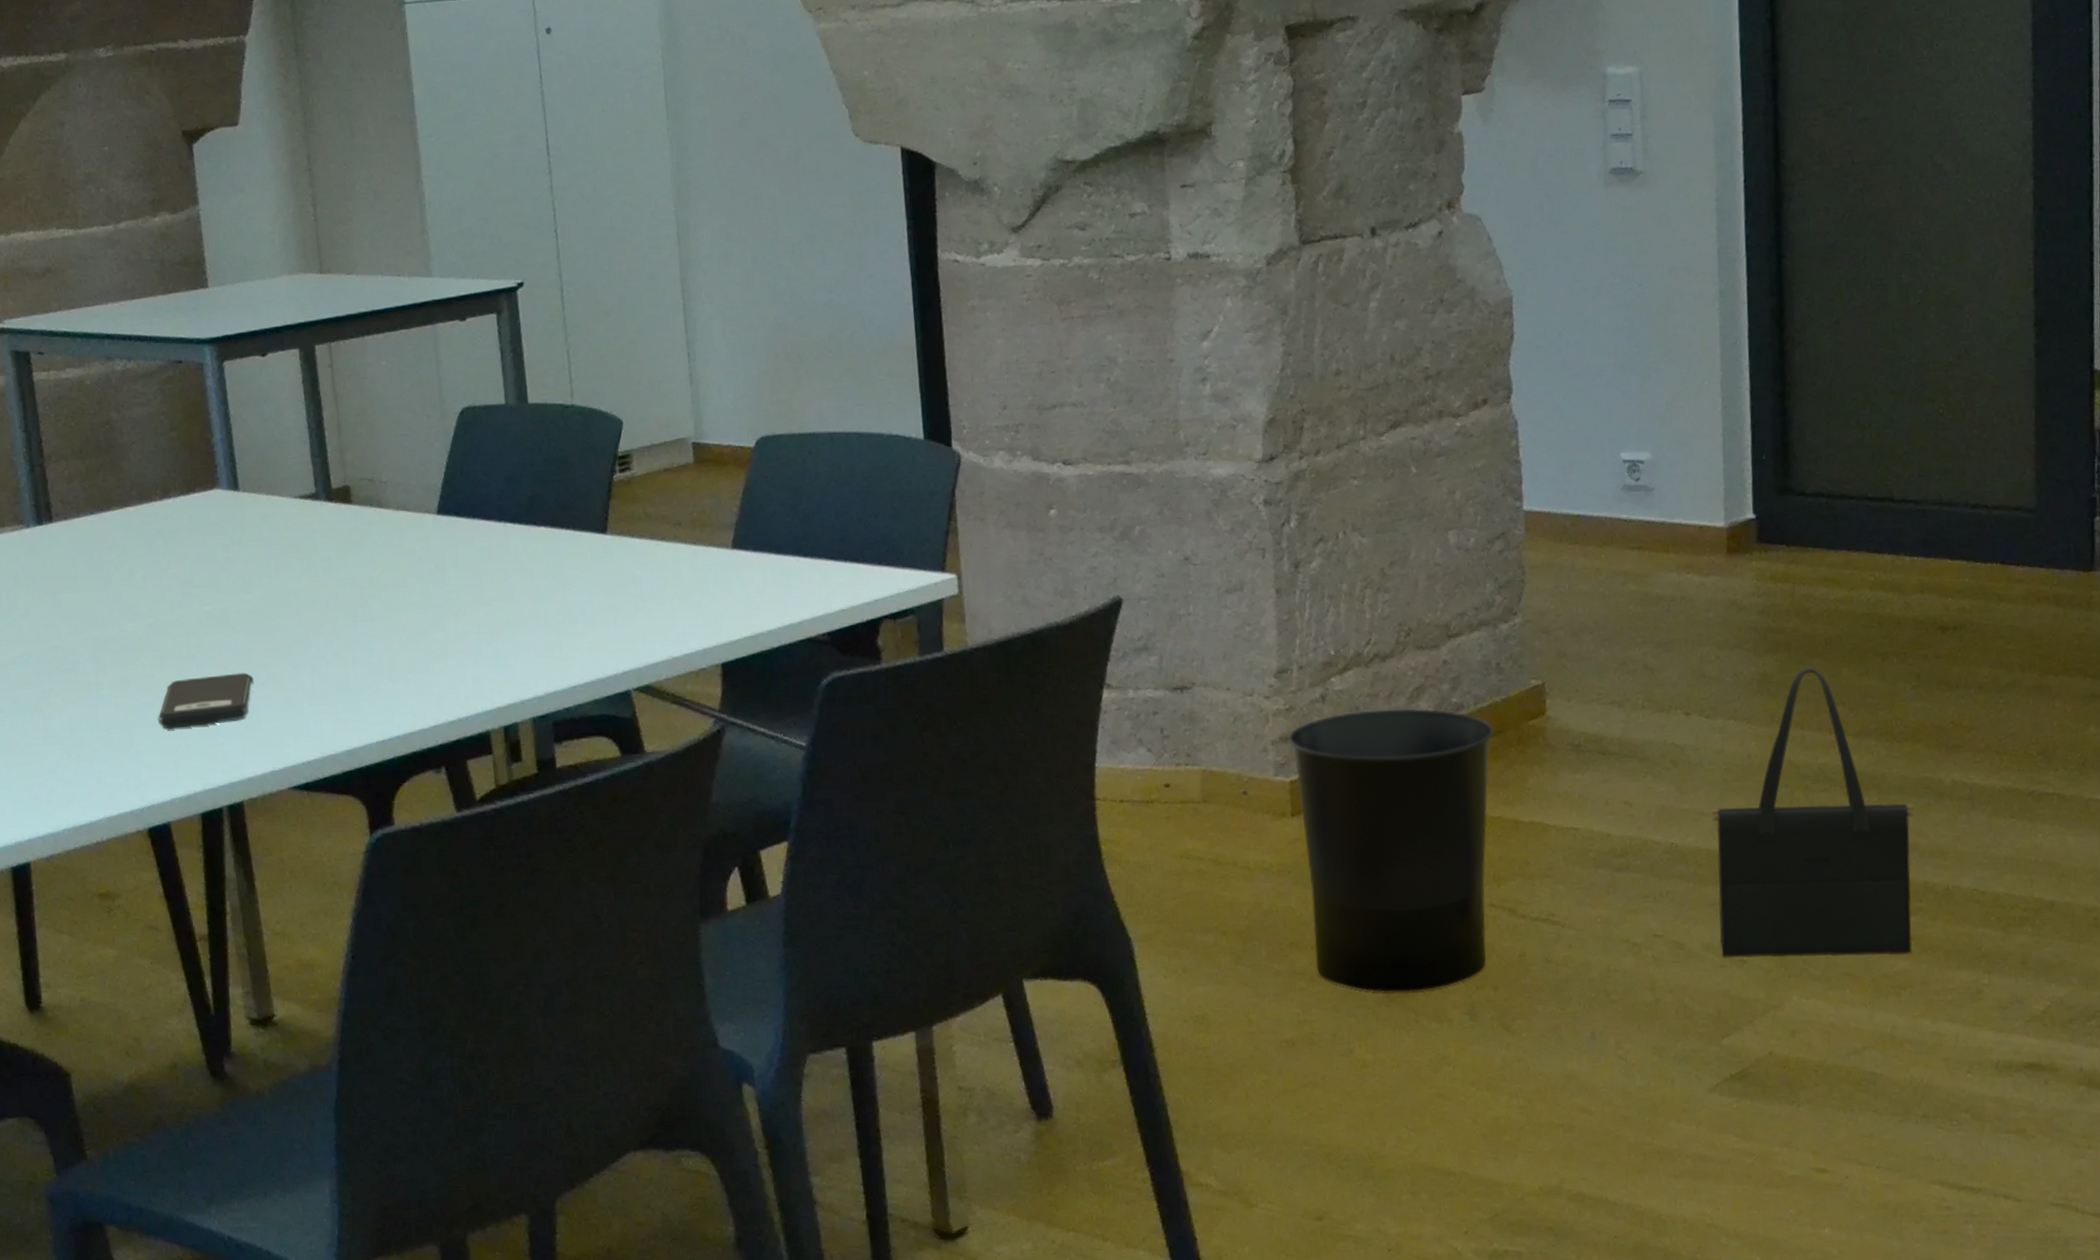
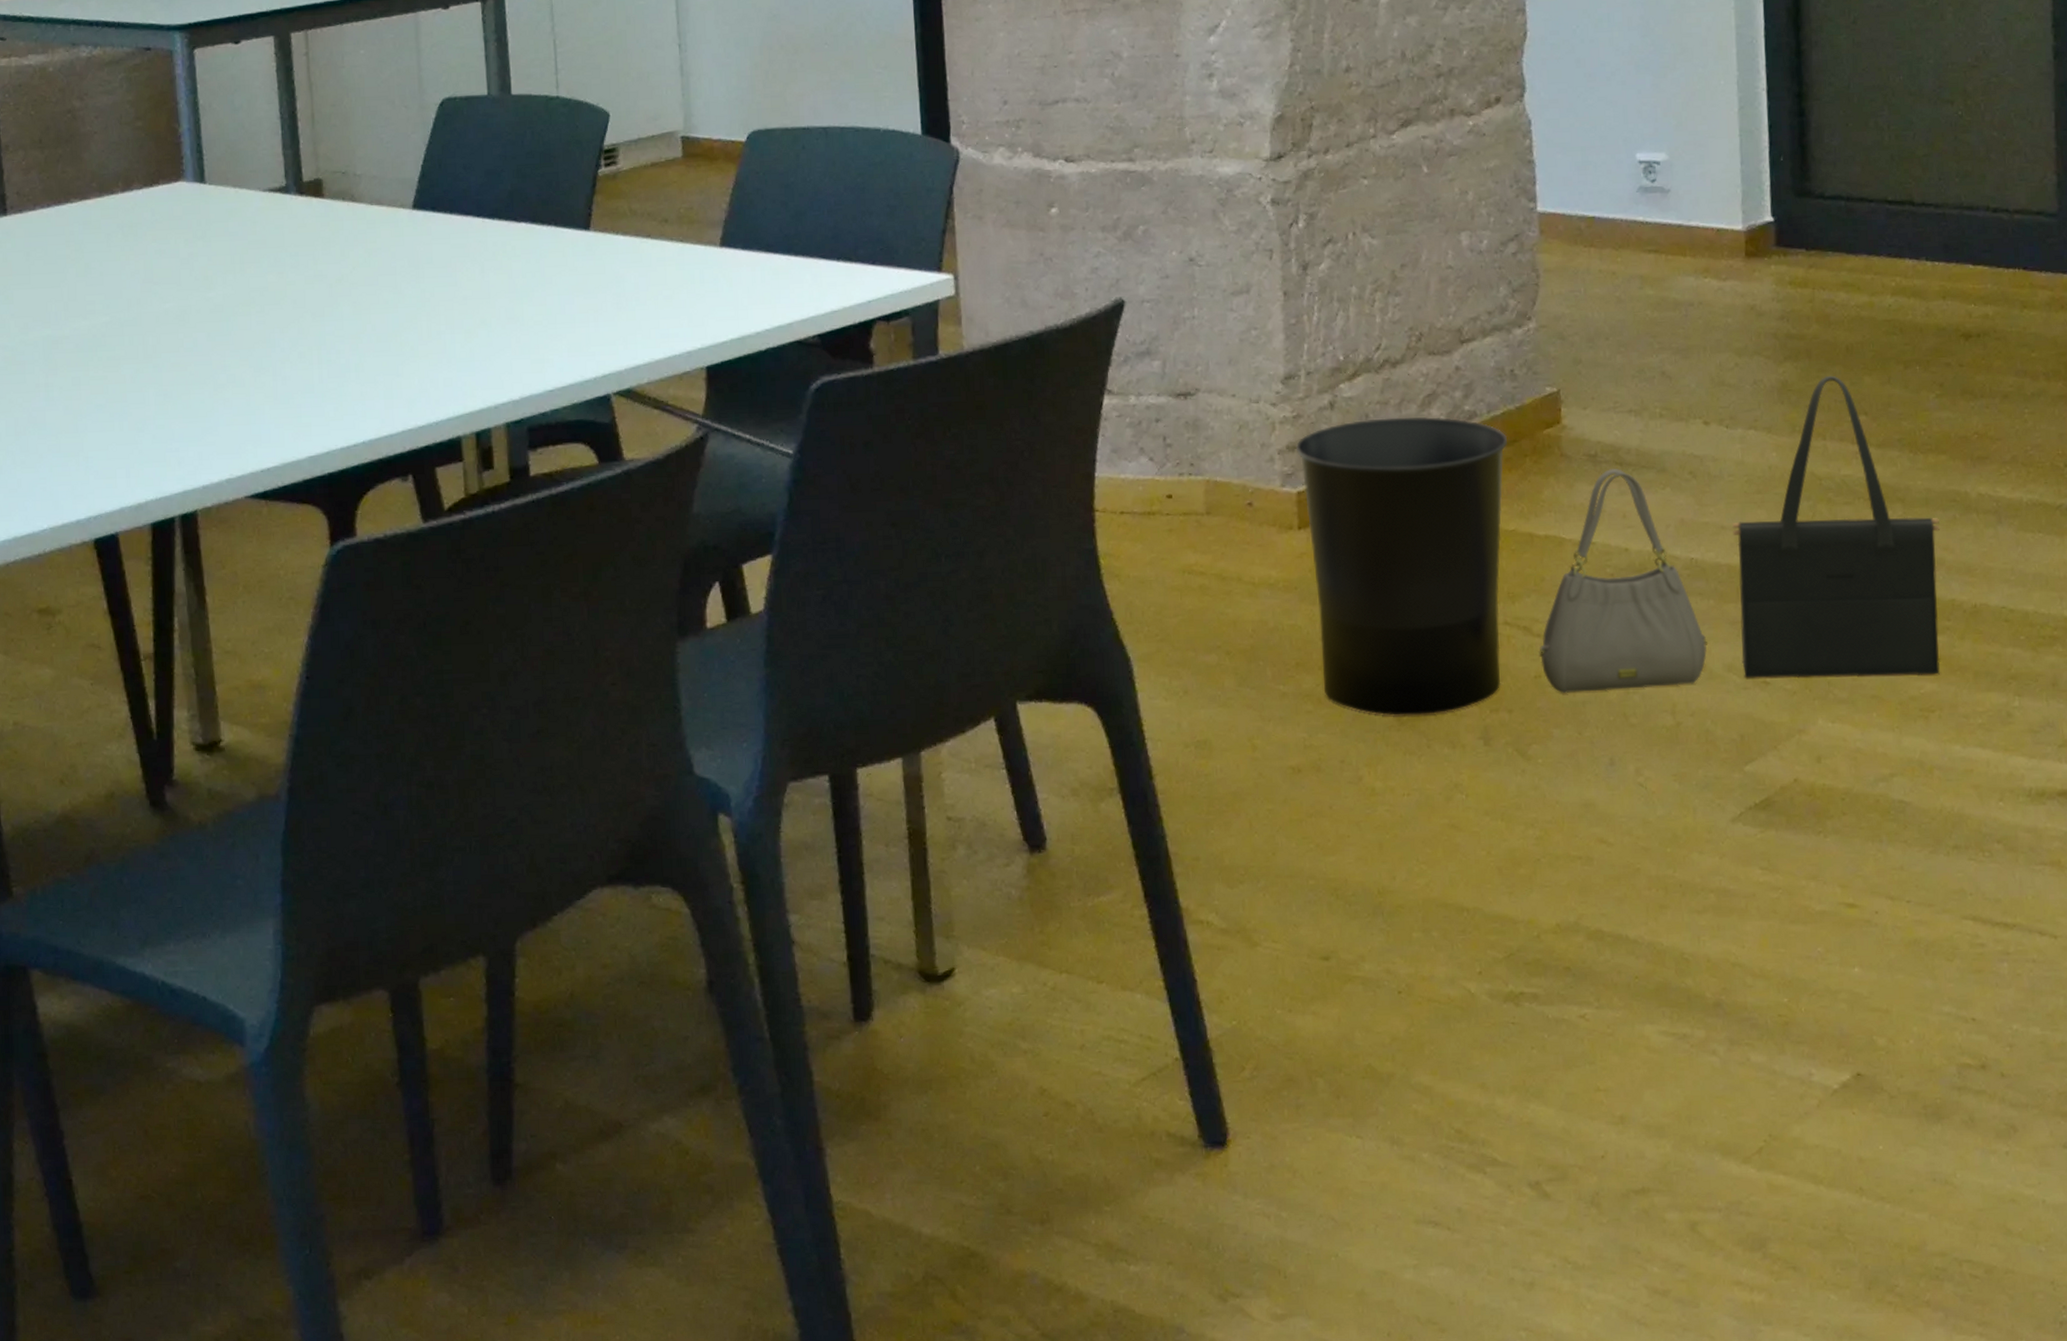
phone: present [158,672,254,729] -> none [110,374,213,434]
handbag: none [1522,758,1688,971] -> present [1538,469,1709,693]

